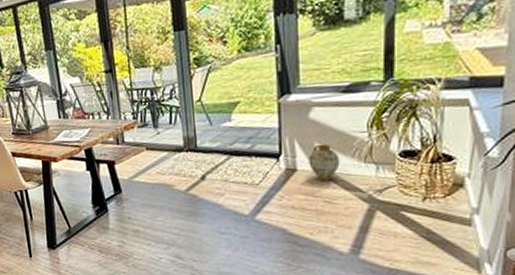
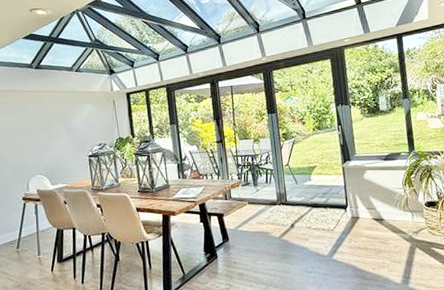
ceramic jug: present [308,144,340,181] -> none [366,197,388,226]

